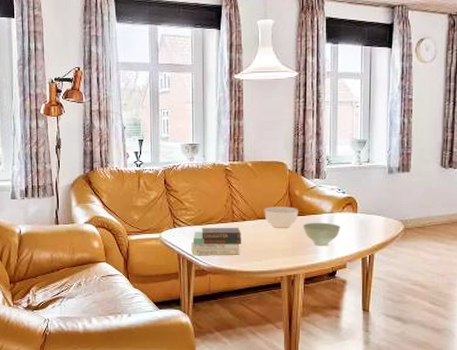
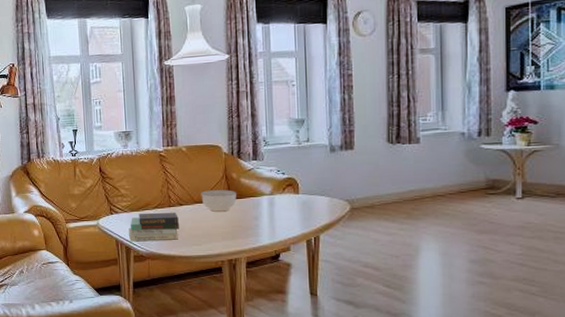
bowl: present [303,222,341,246] -> none [242,204,282,229]

